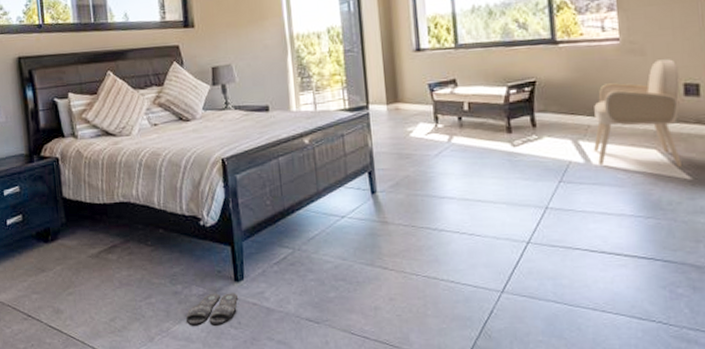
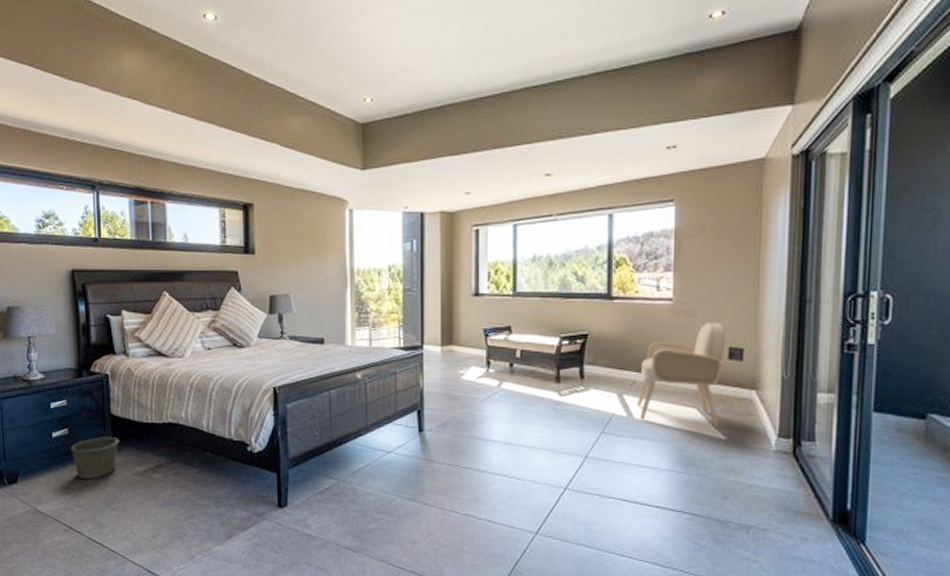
basket: none [25,219,73,265] -> present [71,436,119,479]
slippers: present [186,293,238,326] -> none [228,517,280,549]

